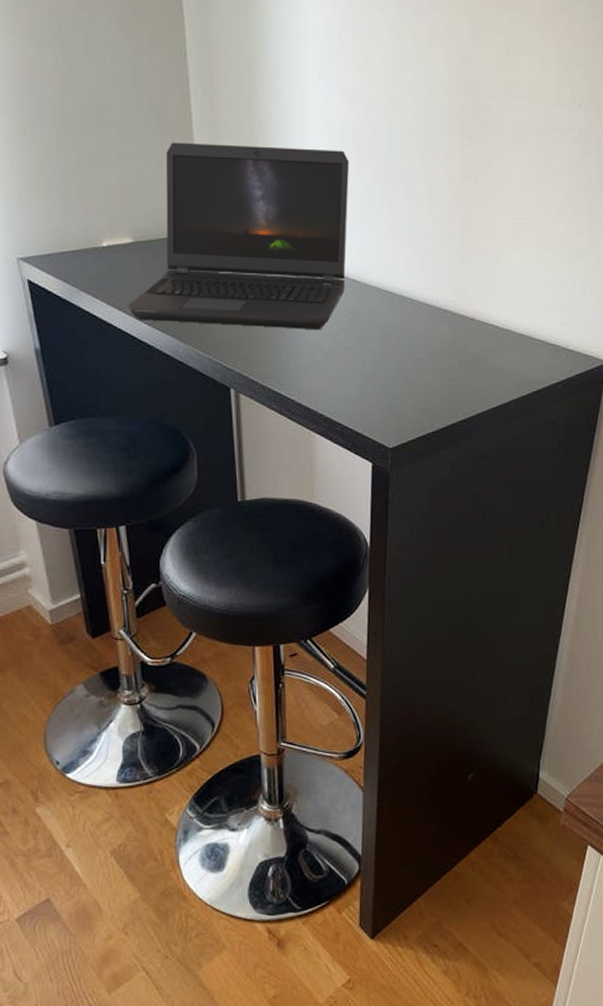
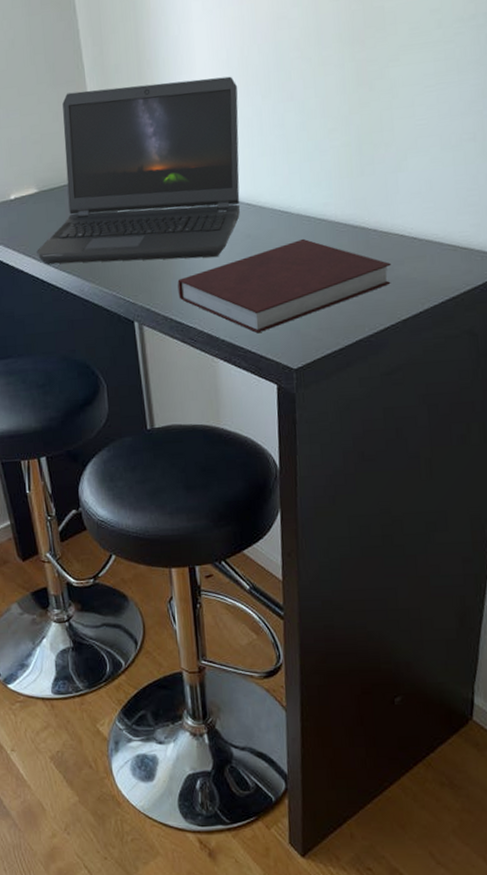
notebook: none [278,320,485,410] -> present [177,238,391,334]

